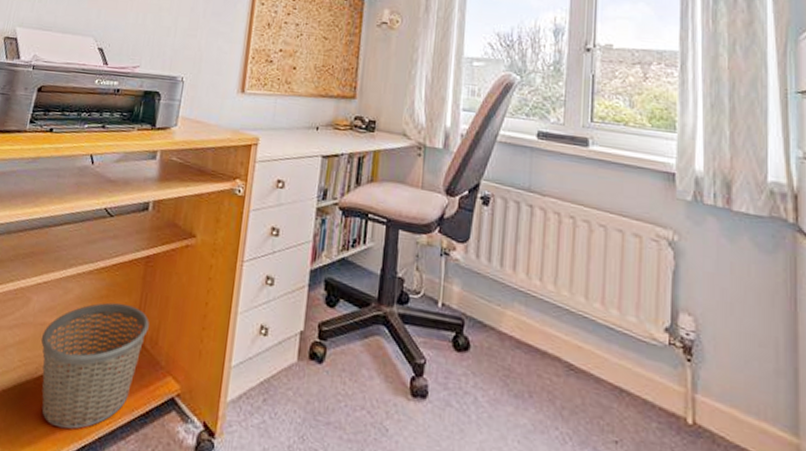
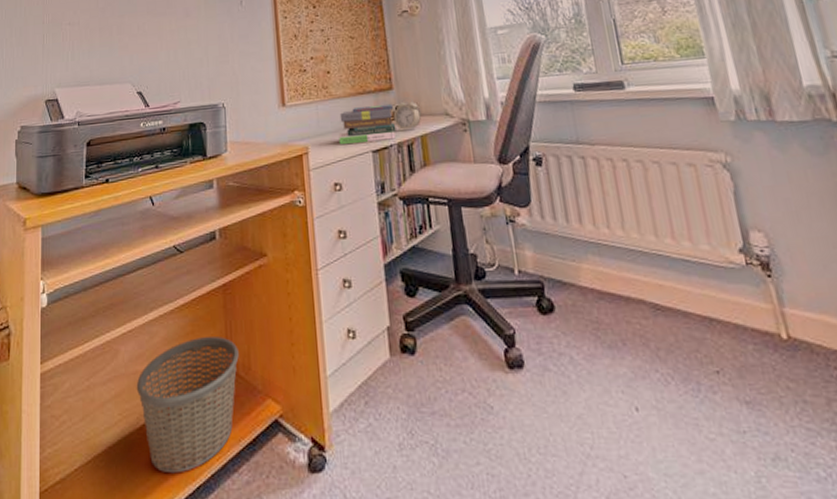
books: none [291,108,352,149] -> present [338,103,396,145]
alarm clock: none [350,109,378,144] -> present [393,97,421,130]

